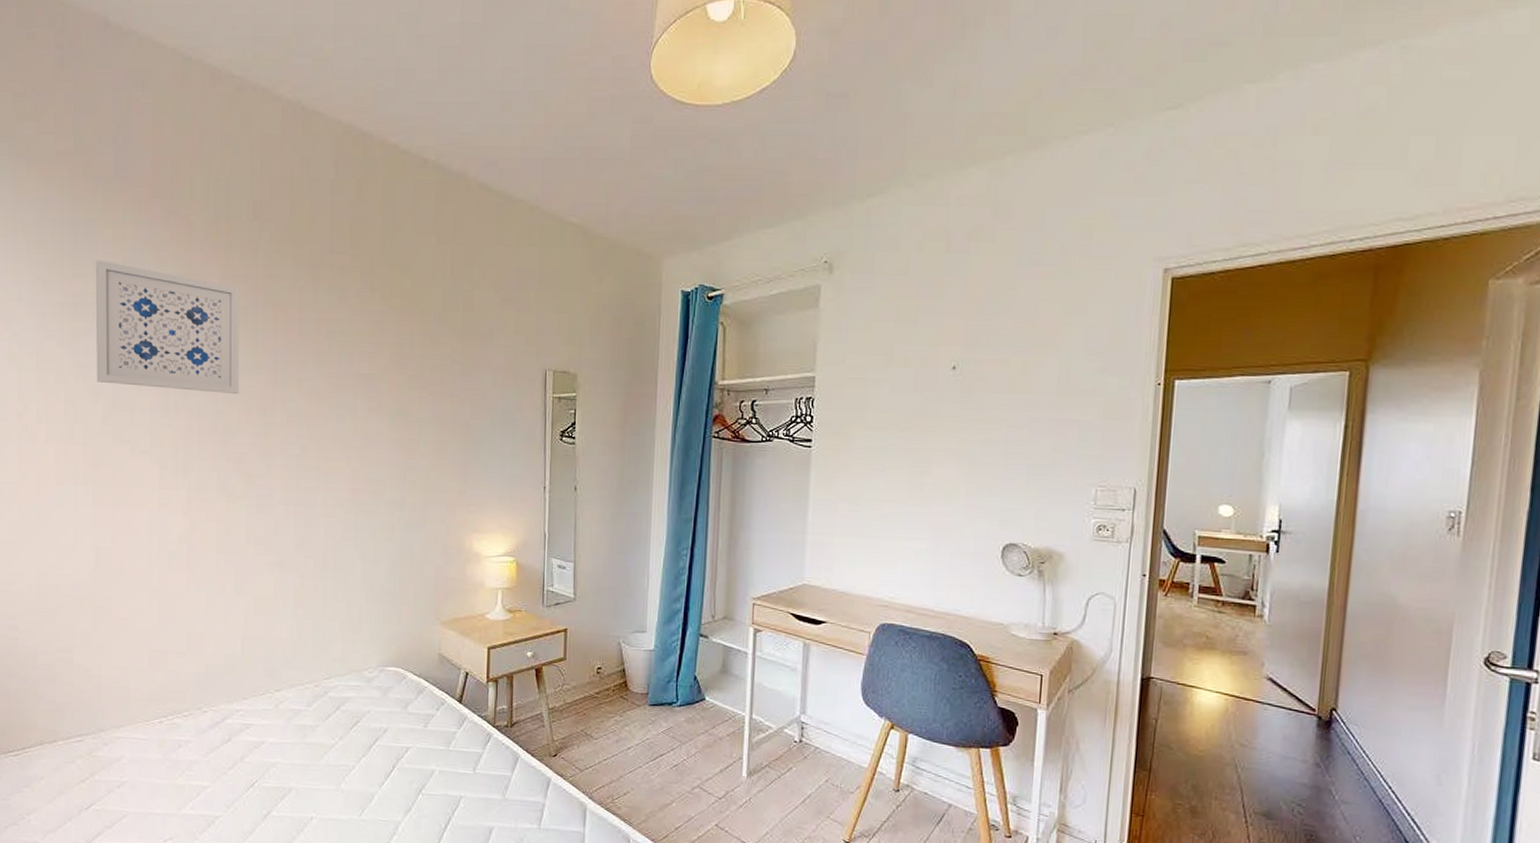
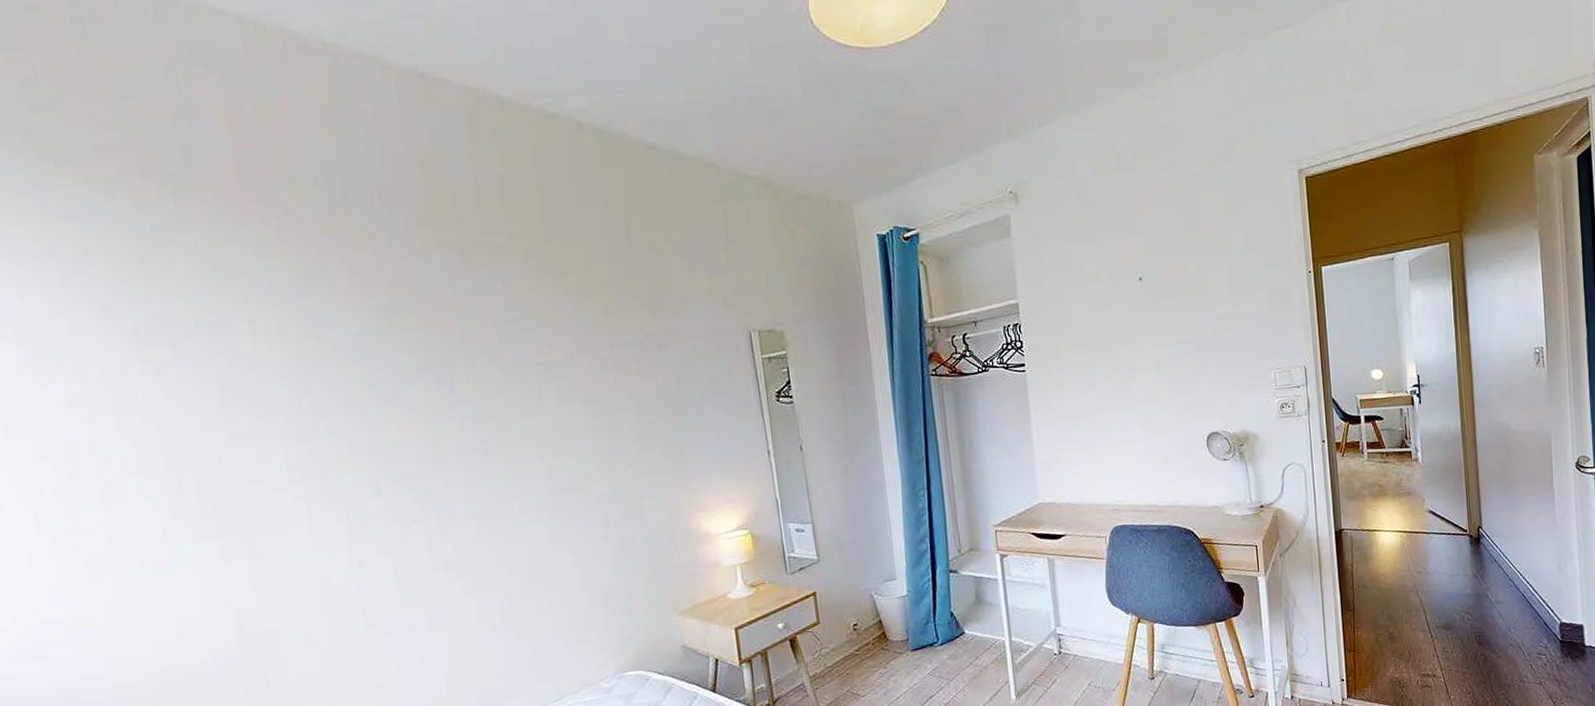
wall art: present [95,259,240,394] -> none [175,271,395,417]

